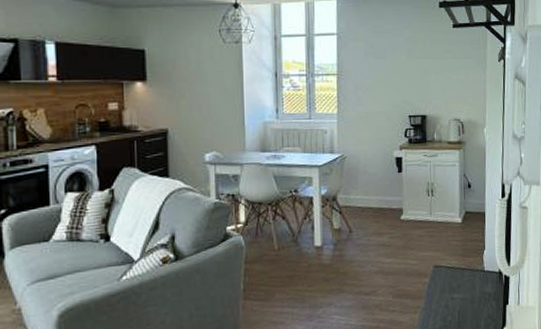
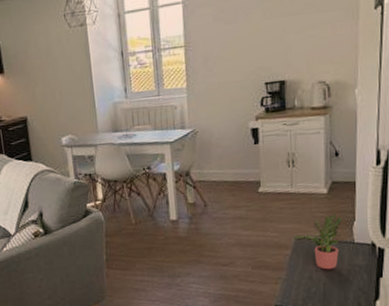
potted plant: none [432,243,474,298] -> present [293,214,342,270]

